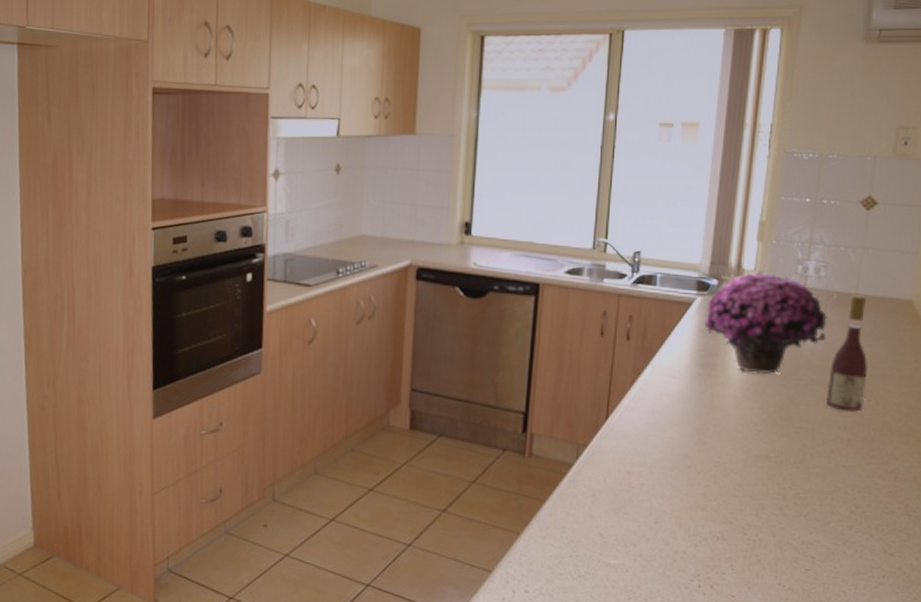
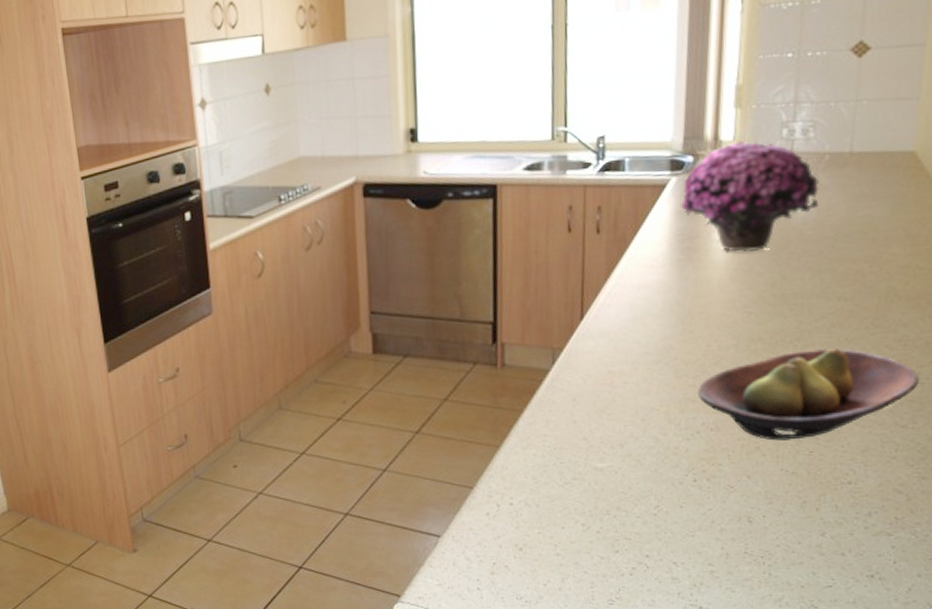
fruit bowl: none [708,472,906,557] -> present [698,349,919,441]
wine bottle: present [827,295,867,412] -> none [823,153,868,281]

